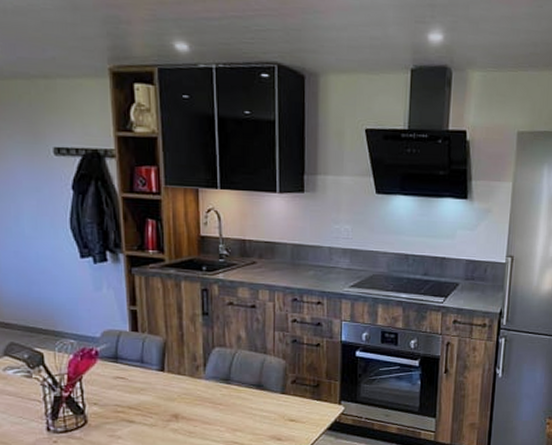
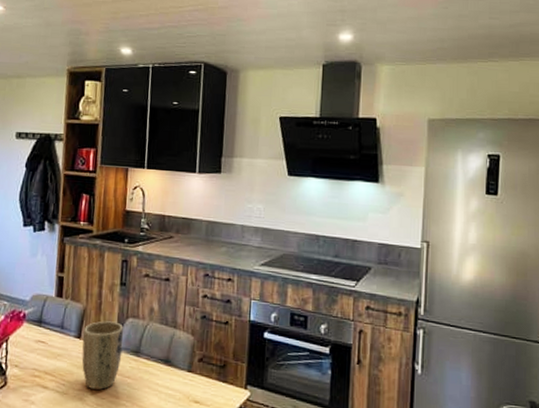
plant pot: none [167,352,211,420] -> present [81,321,124,391]

